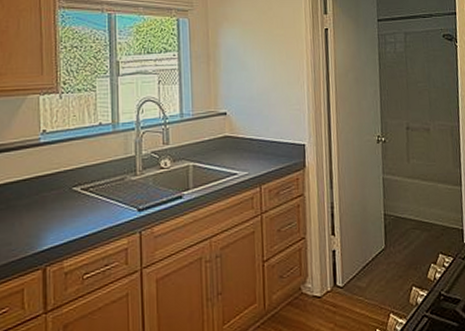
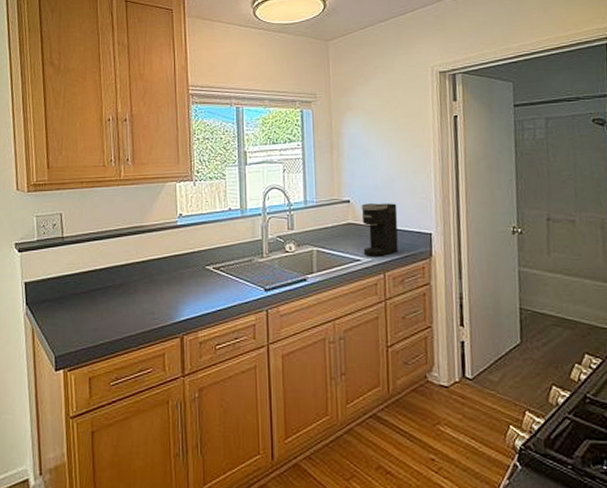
coffee maker: none [237,115,274,171] -> present [361,203,398,258]

